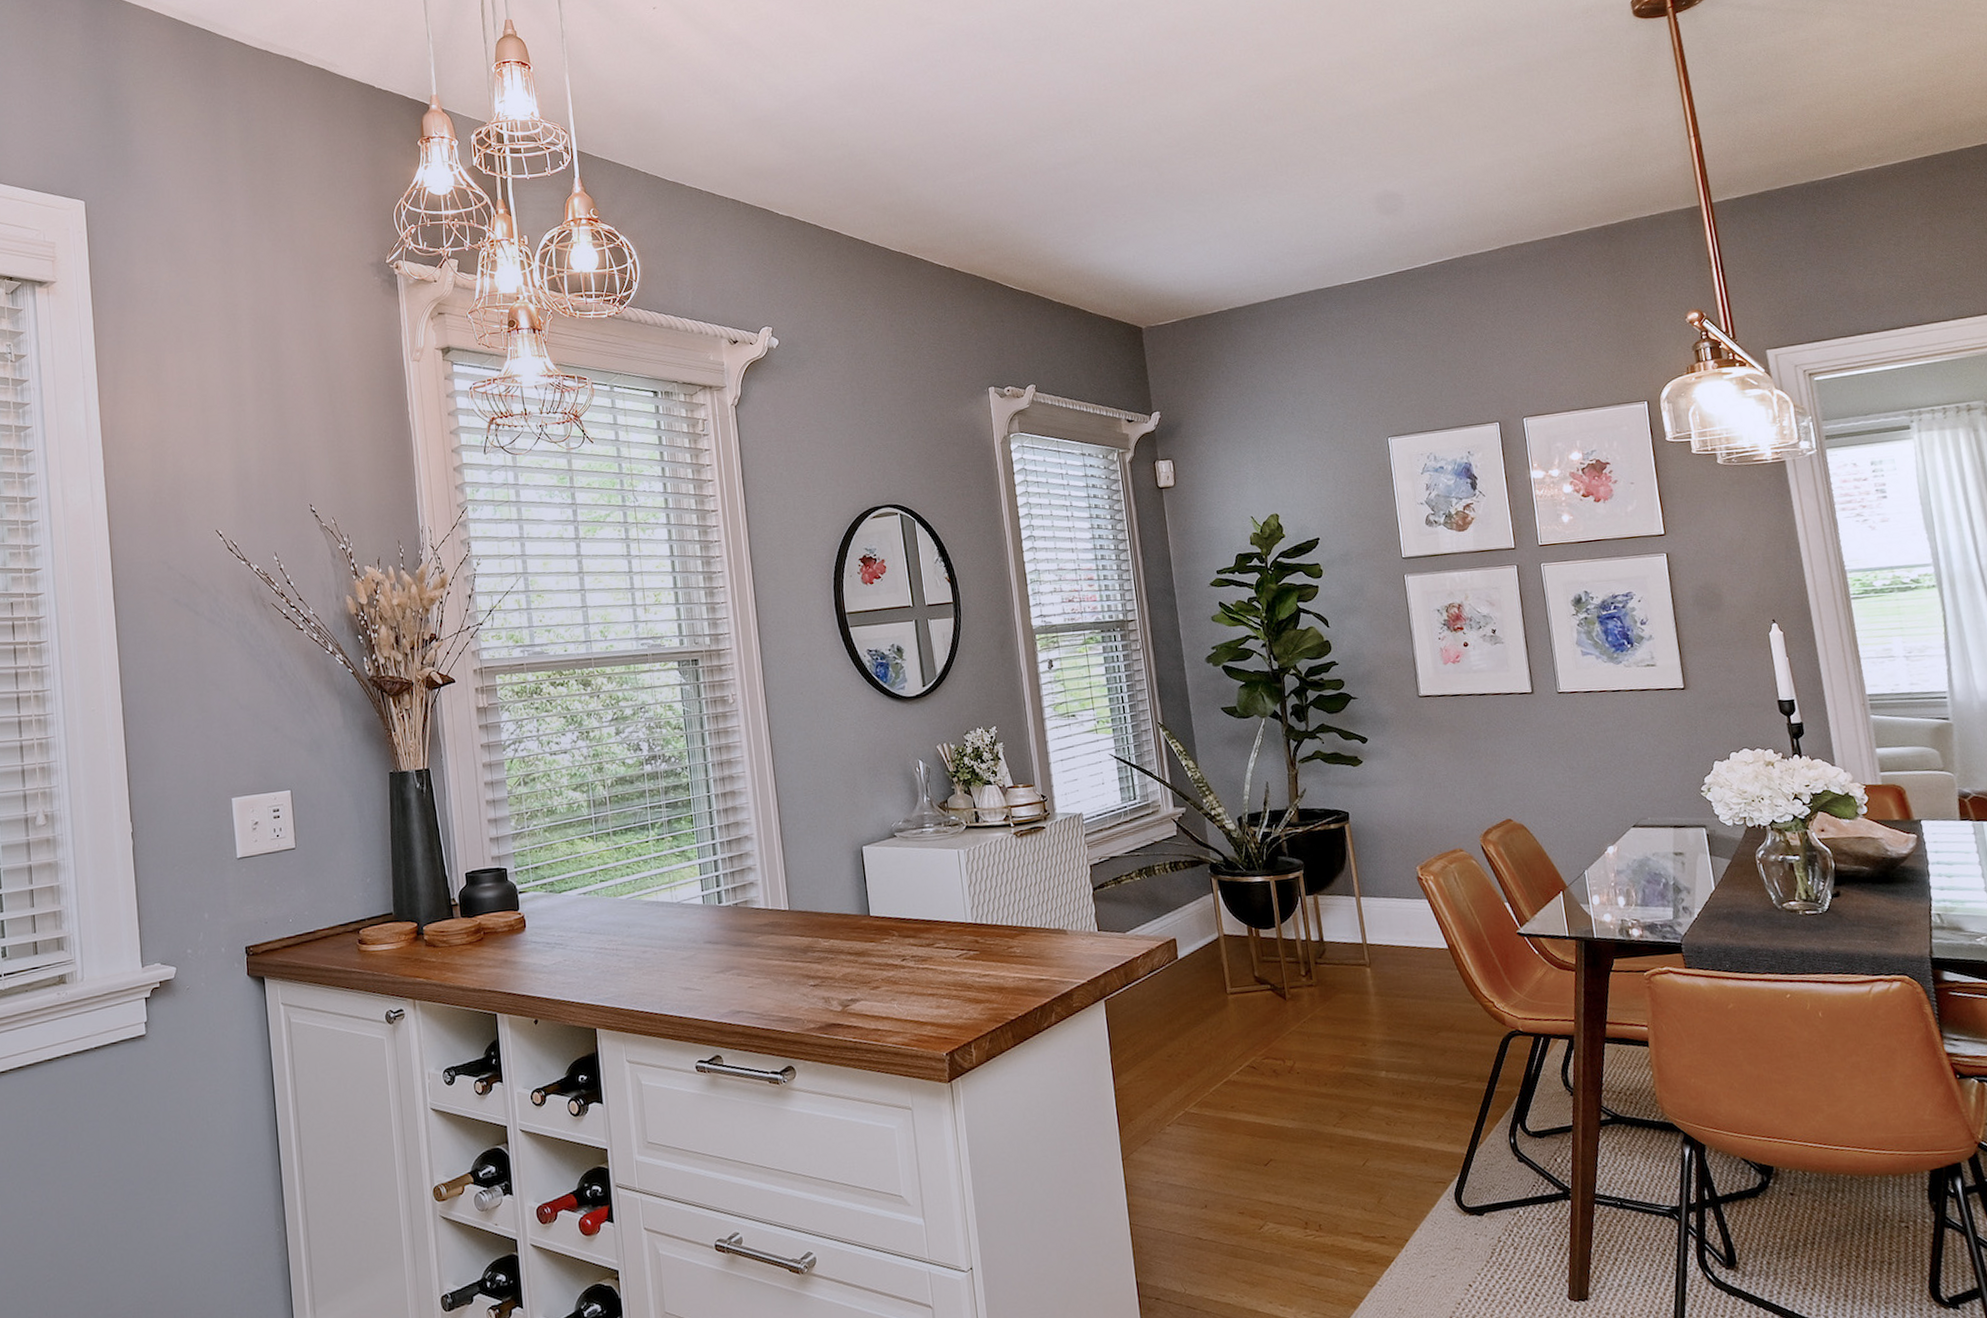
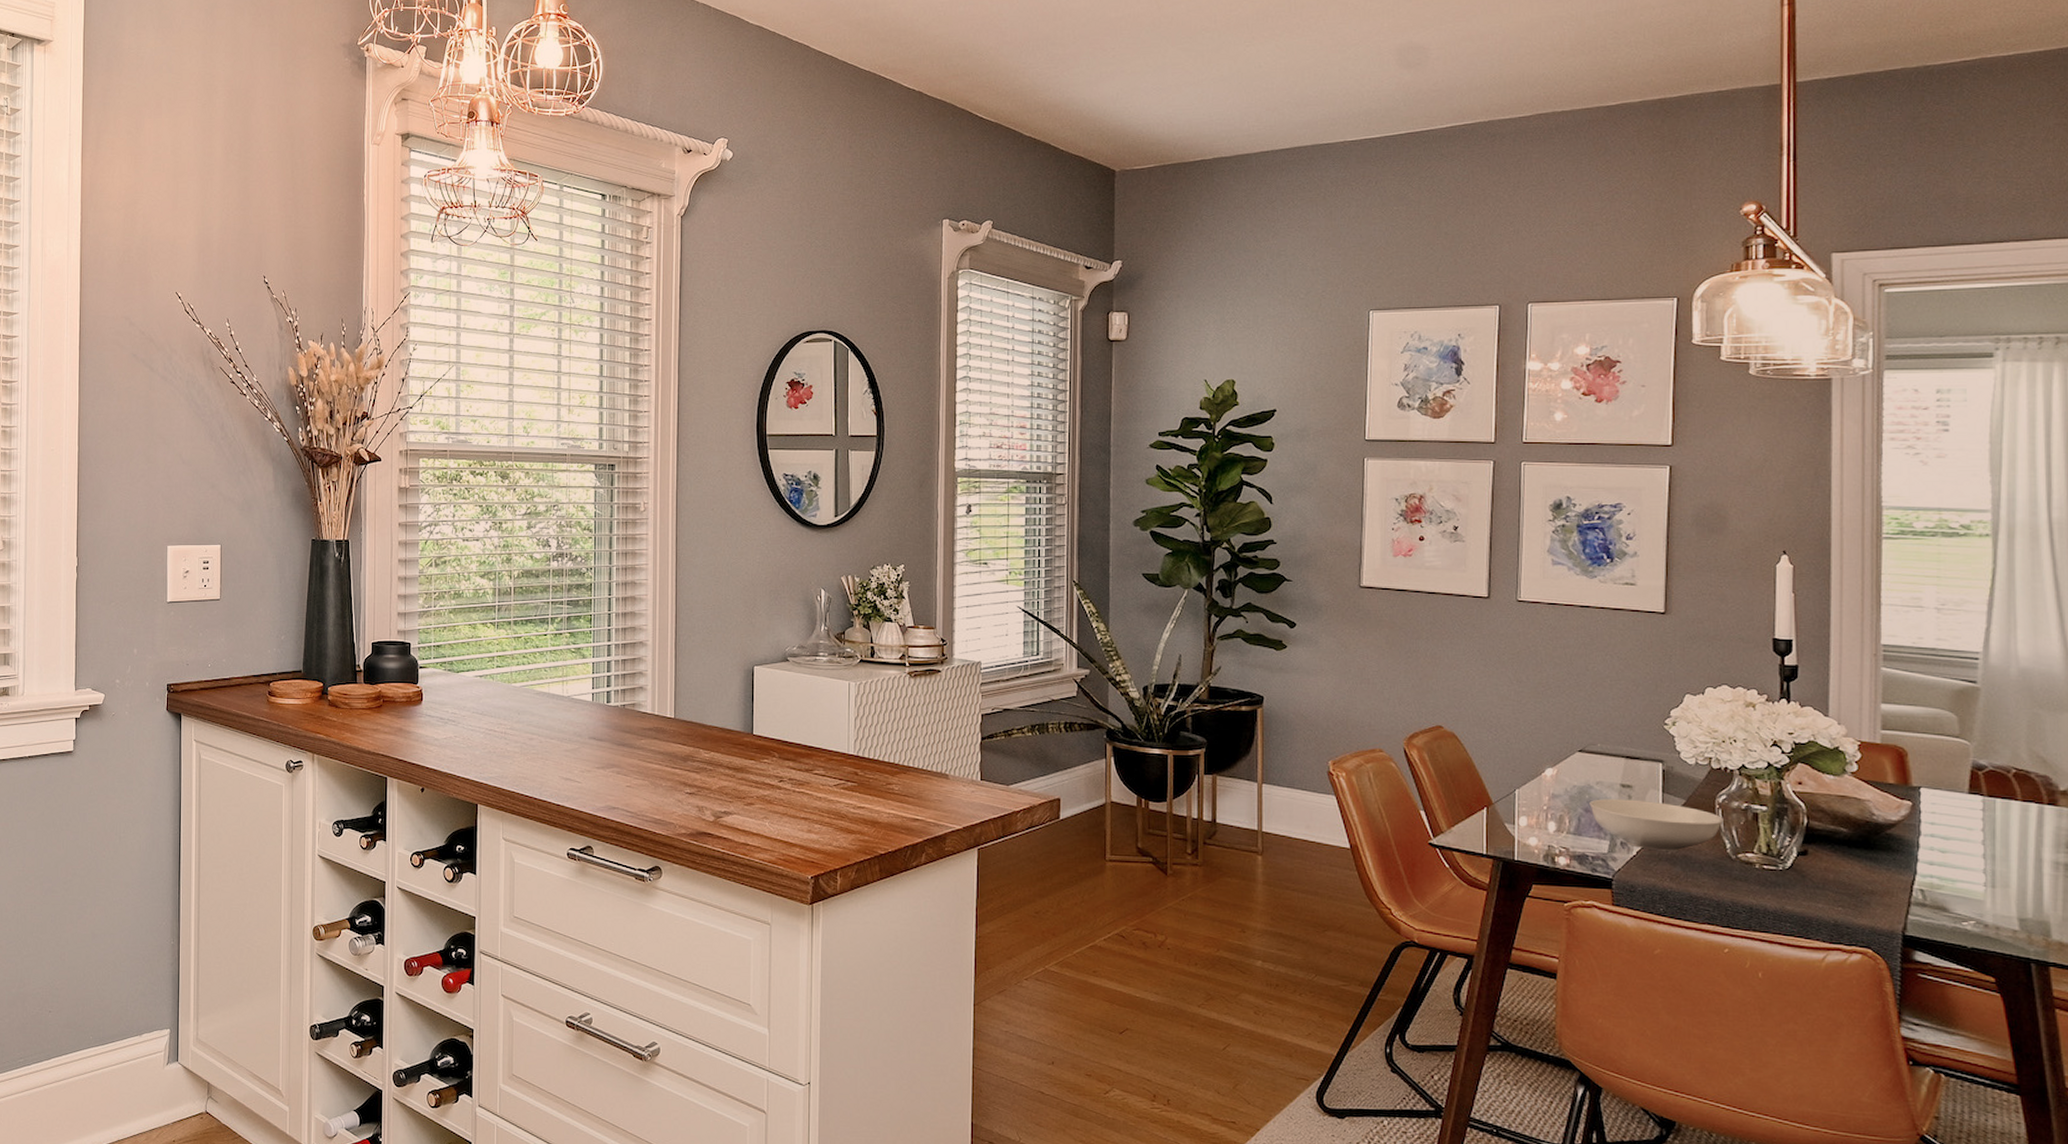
bowl: none [1650,865,1766,911] -> present [1589,799,1723,851]

